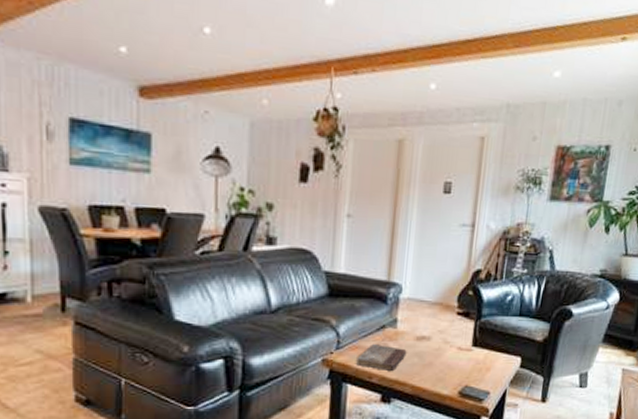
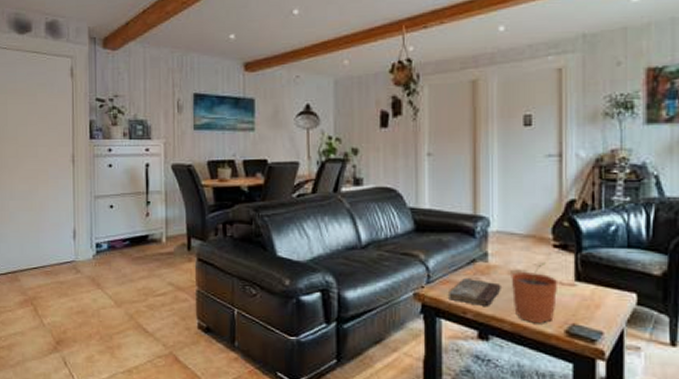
plant pot: none [416,329,458,386] -> present [511,262,559,324]

